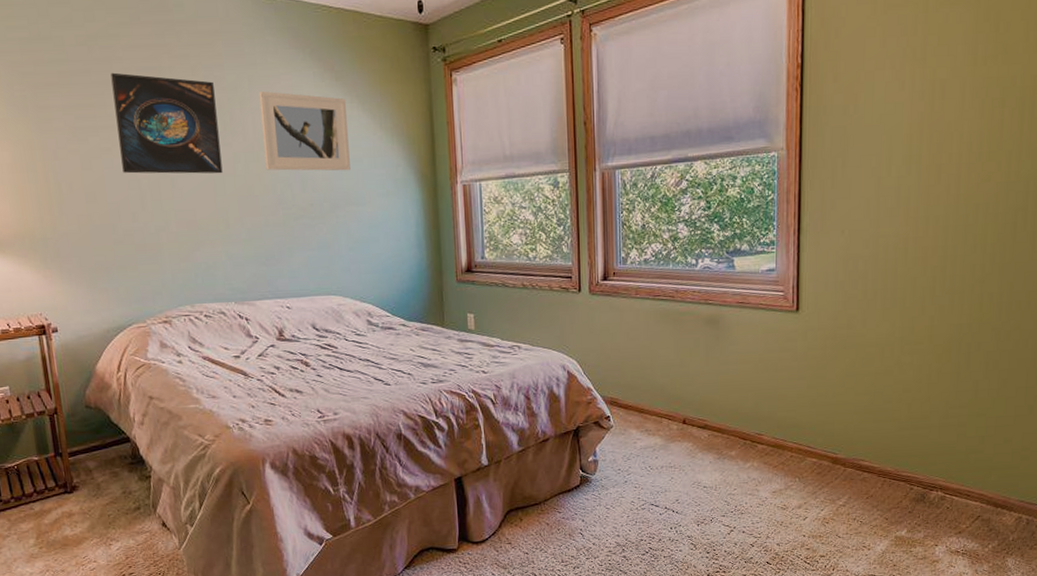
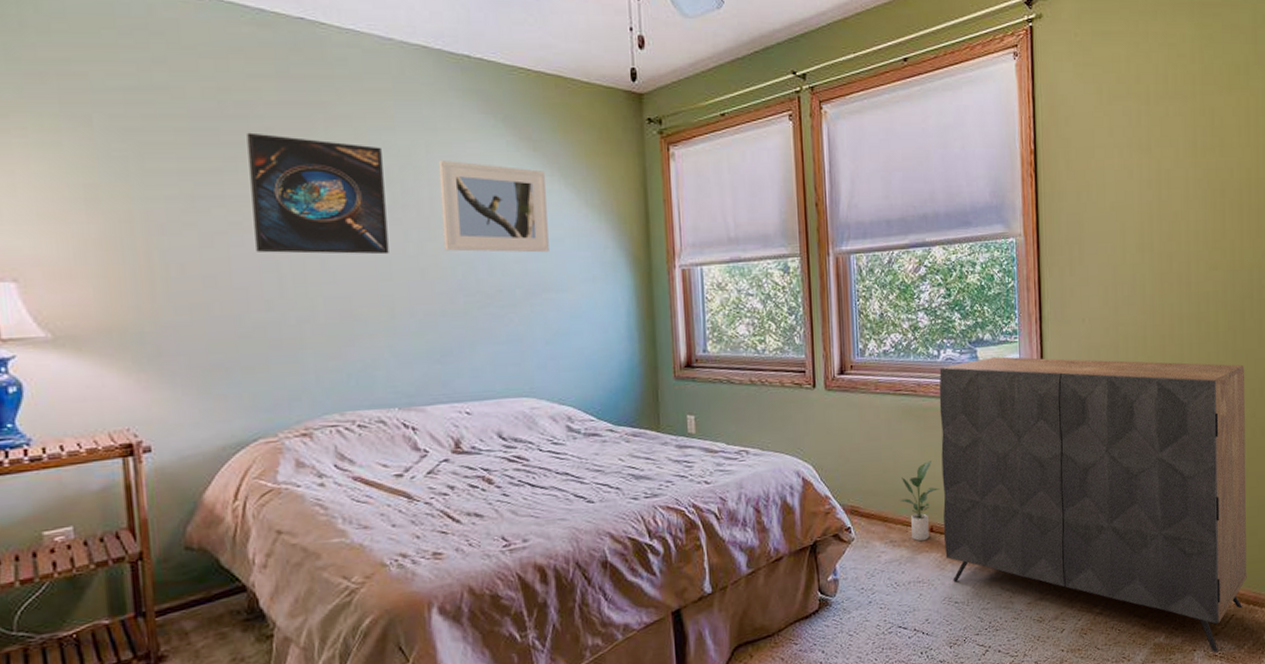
potted plant: none [656,360,694,432] -> present [900,461,940,542]
dresser: none [696,266,1011,548] -> present [939,357,1247,652]

